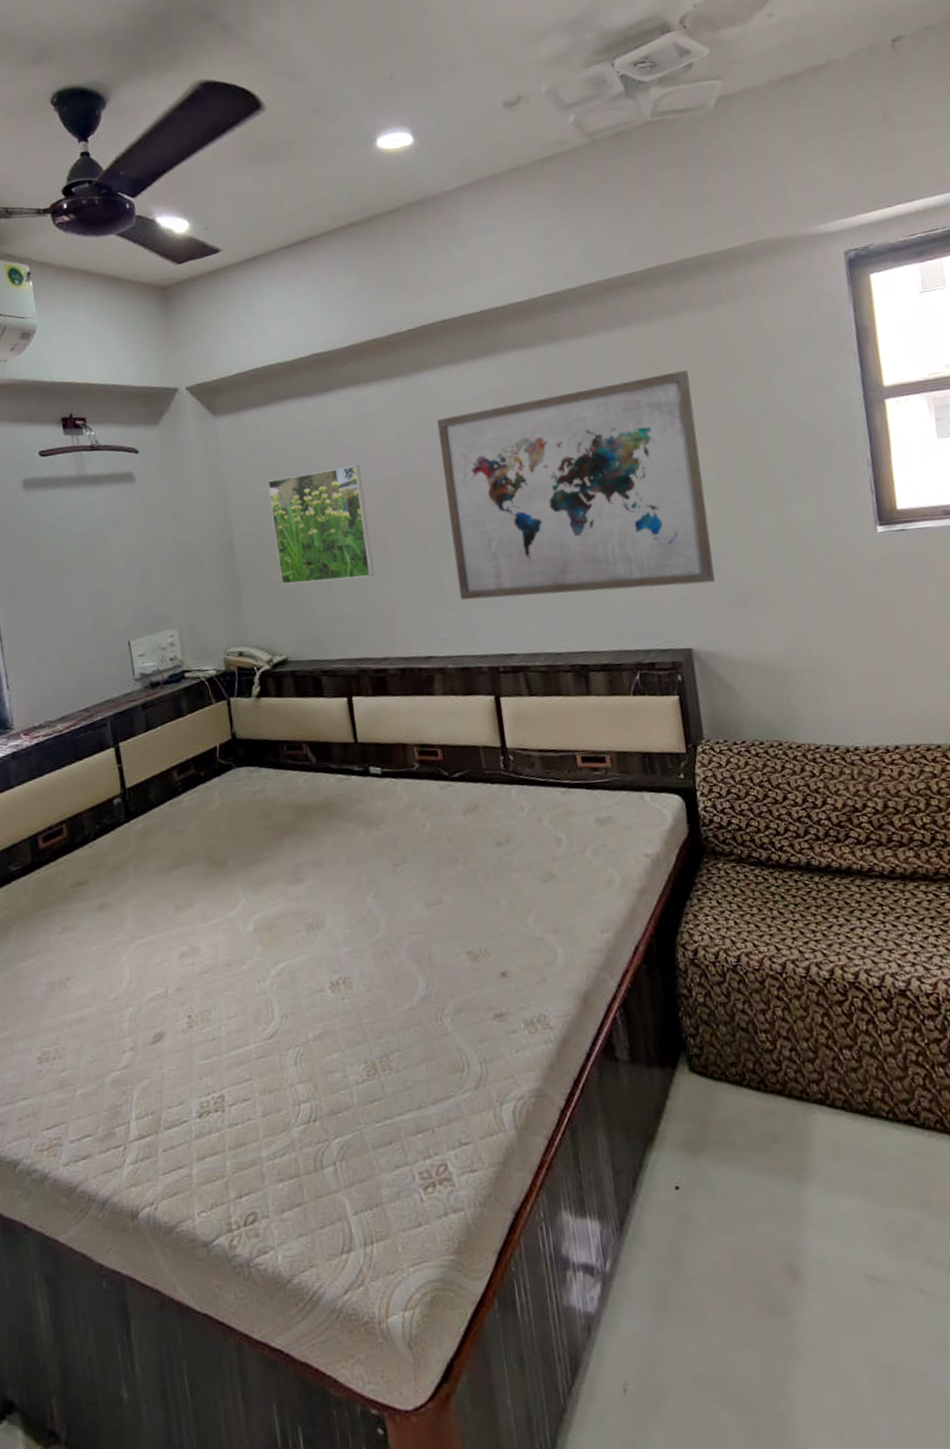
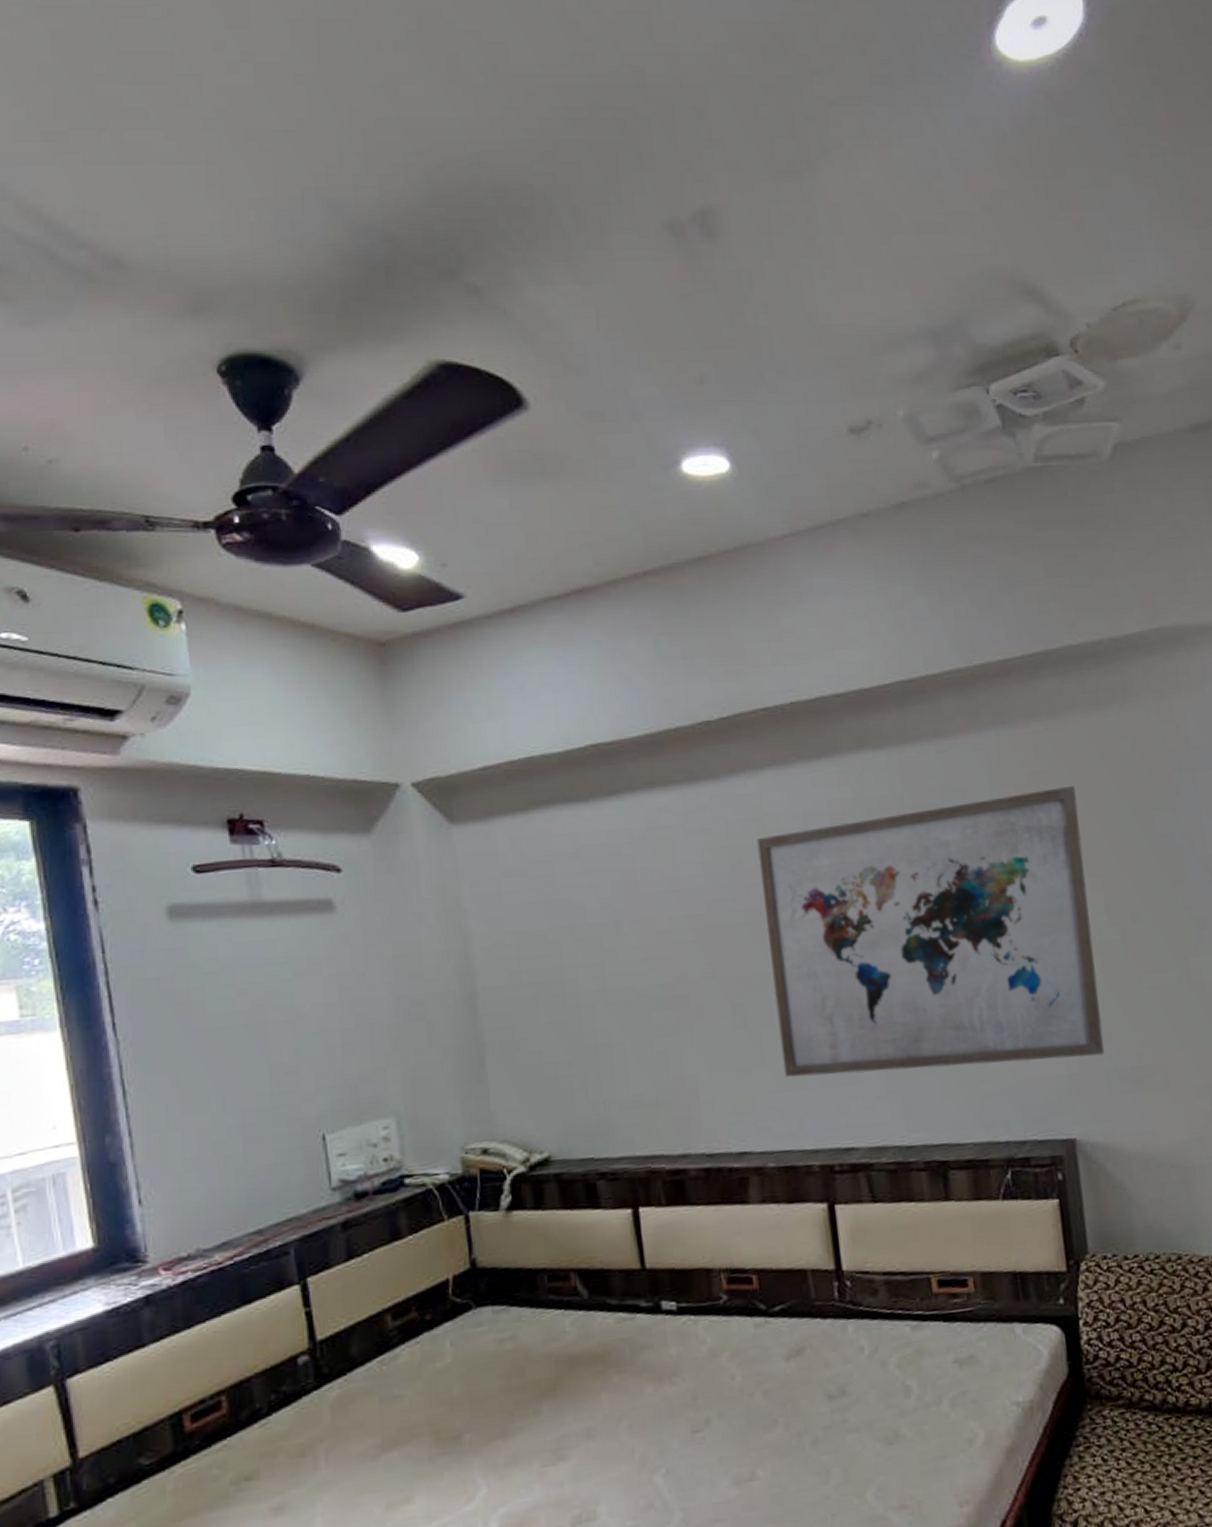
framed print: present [268,465,374,585] -> none [526,896,671,1057]

